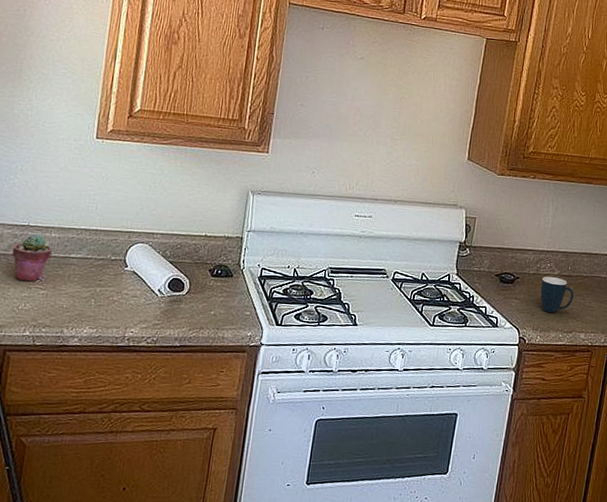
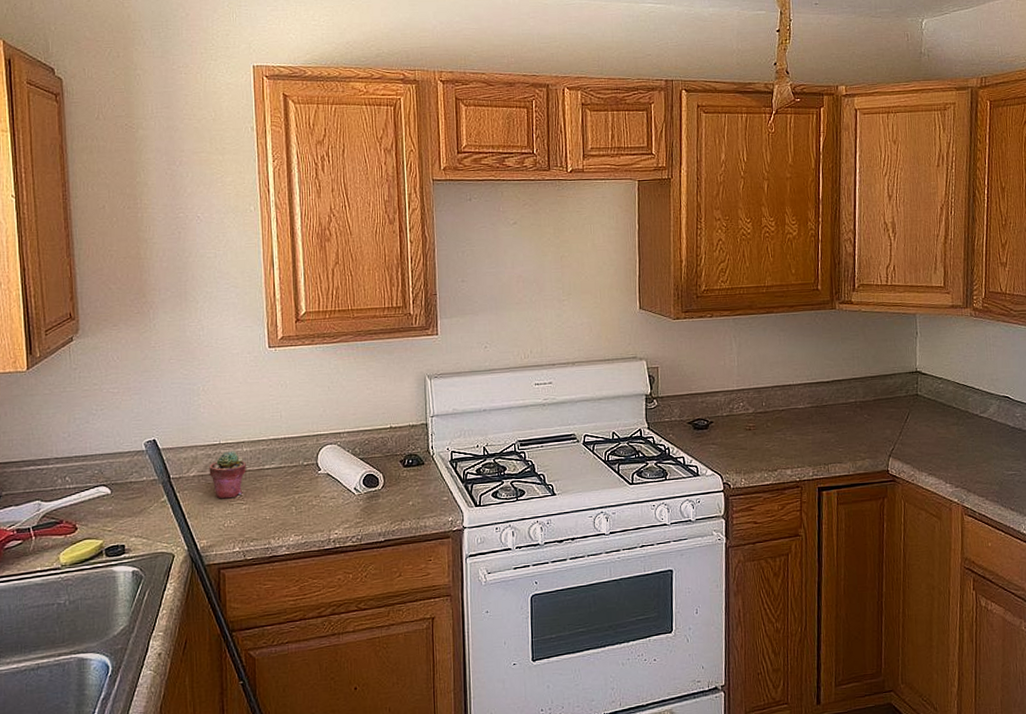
mug: present [540,276,574,313] -> none [736,415,773,454]

